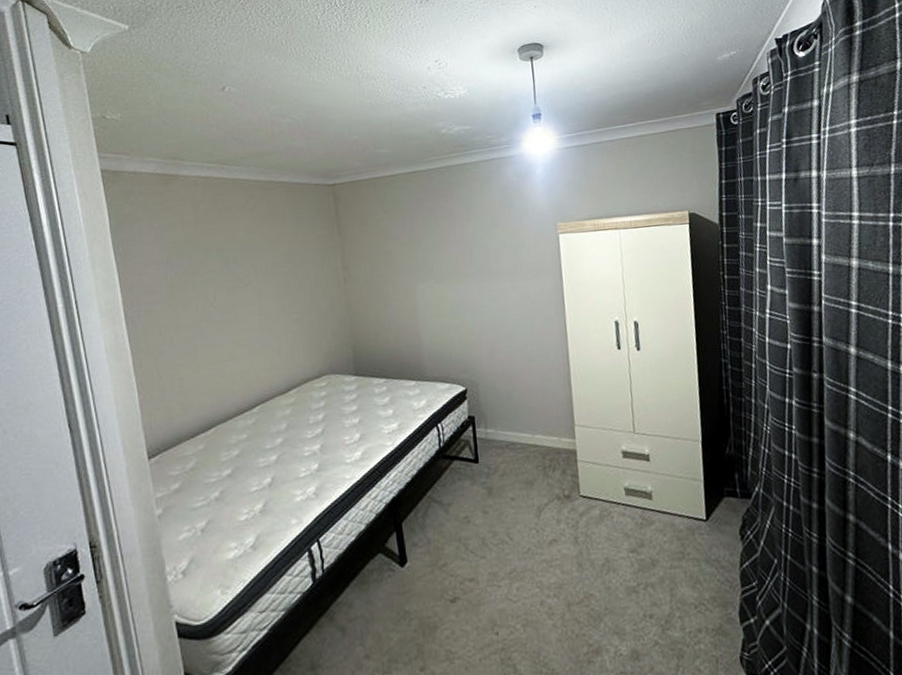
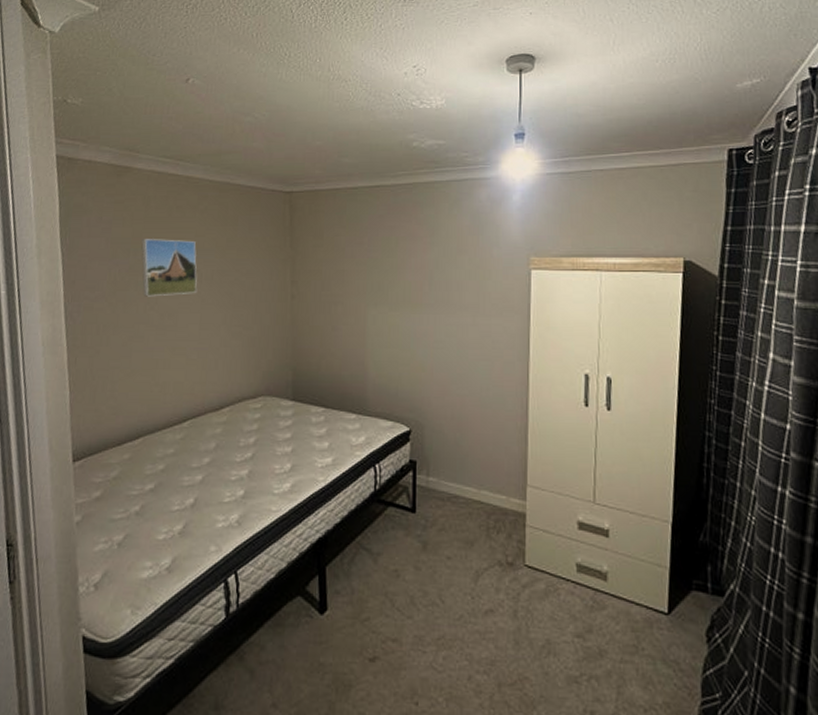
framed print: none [195,238,254,296] -> present [141,239,198,297]

